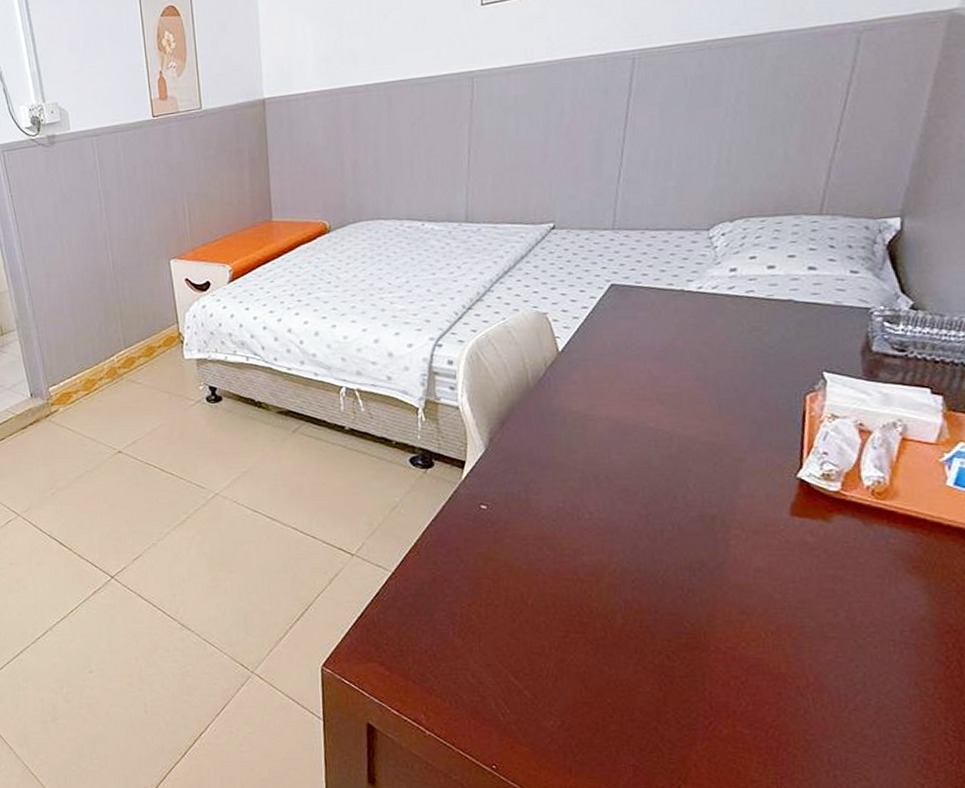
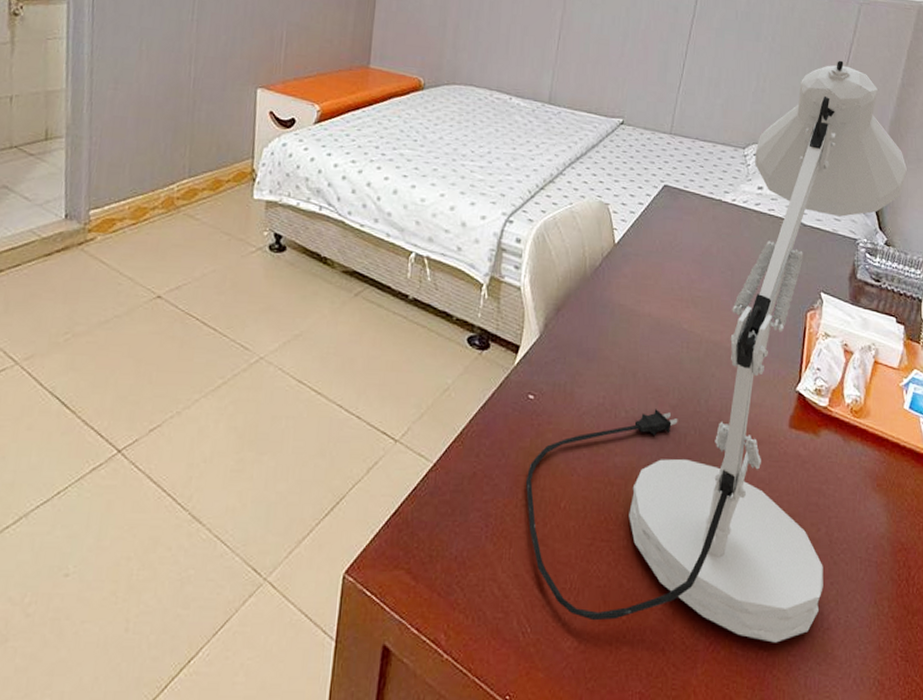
desk lamp: none [487,106,941,723] -> present [525,60,908,643]

